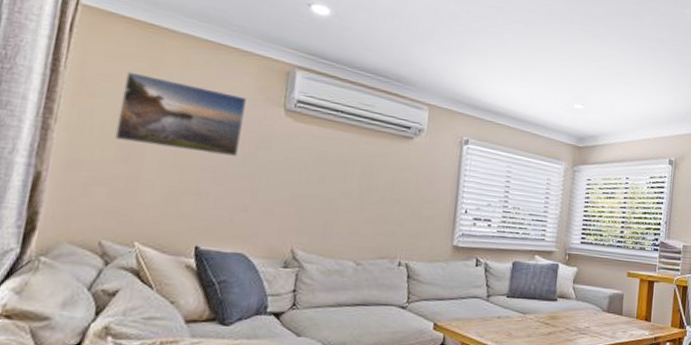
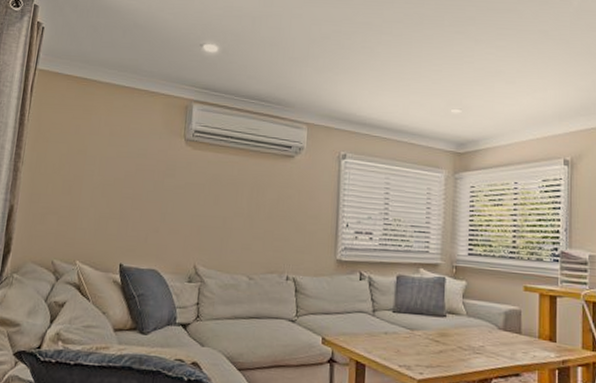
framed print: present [114,71,248,156] -> none [61,119,156,184]

